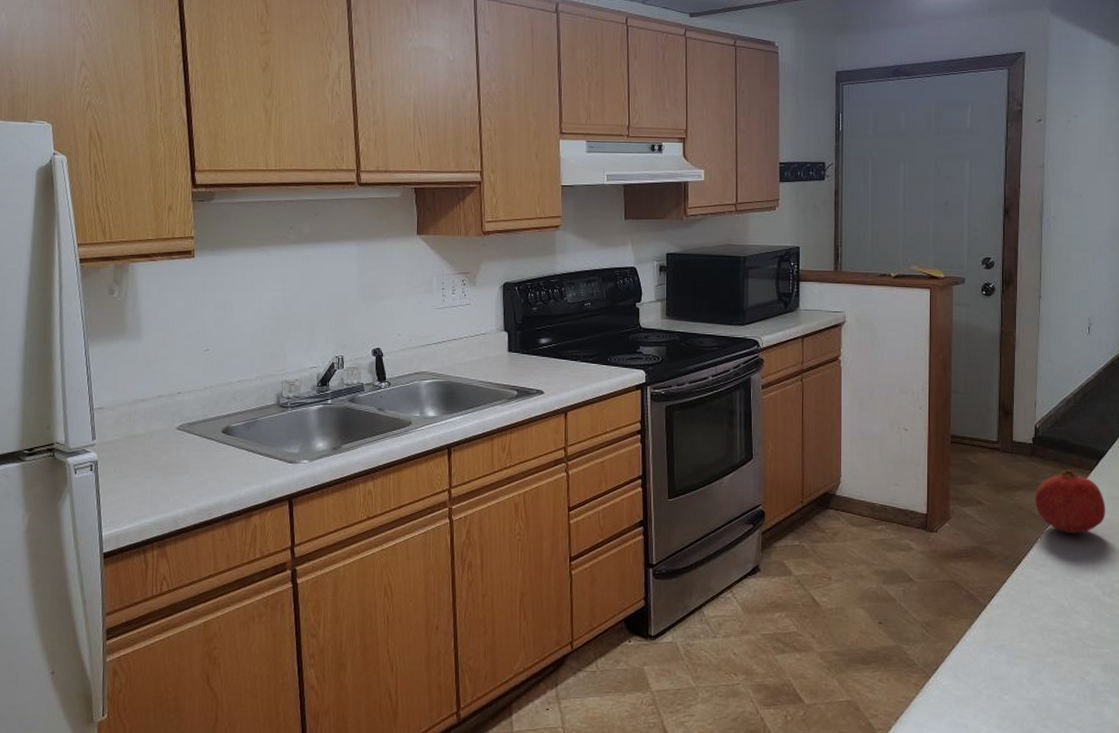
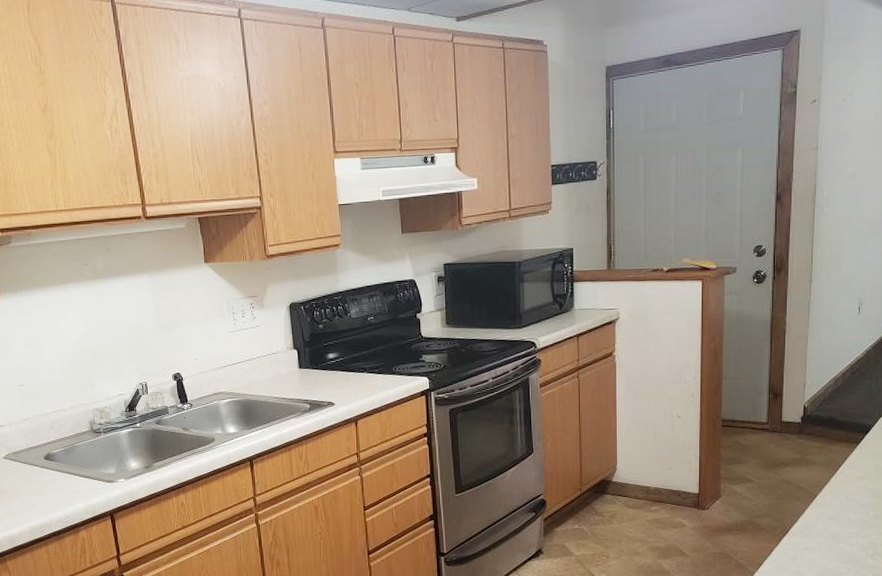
fruit: present [1035,470,1106,534] -> none [802,445,871,504]

